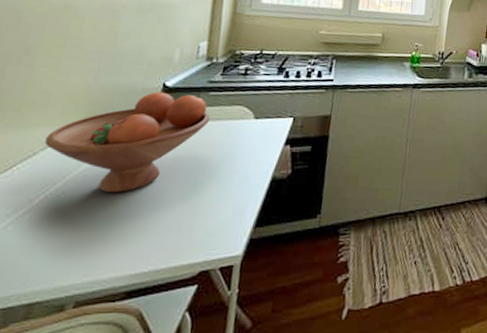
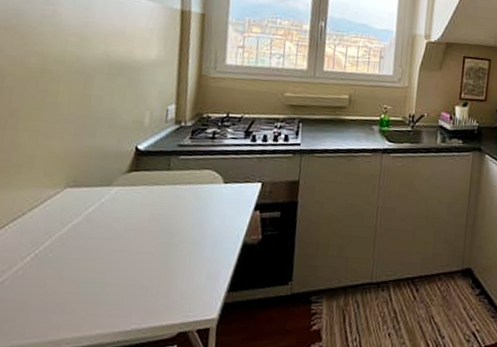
fruit bowl: present [45,91,210,193] -> none [32,155,181,254]

